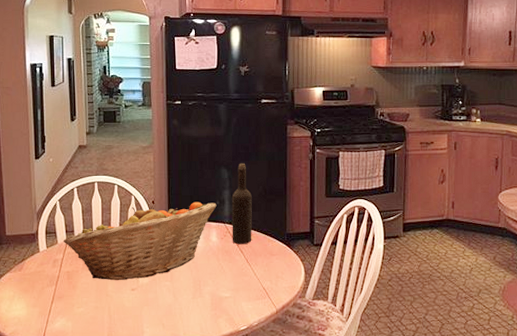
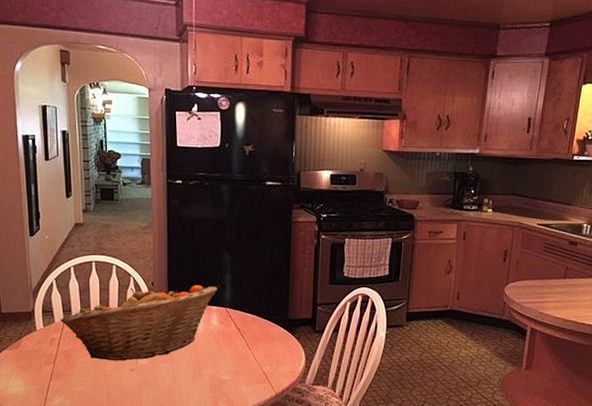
wine bottle: present [231,163,252,245] -> none [233,247,254,329]

